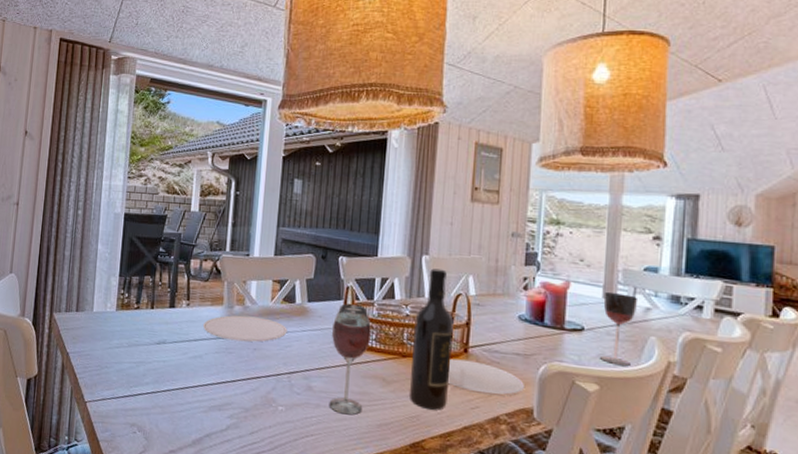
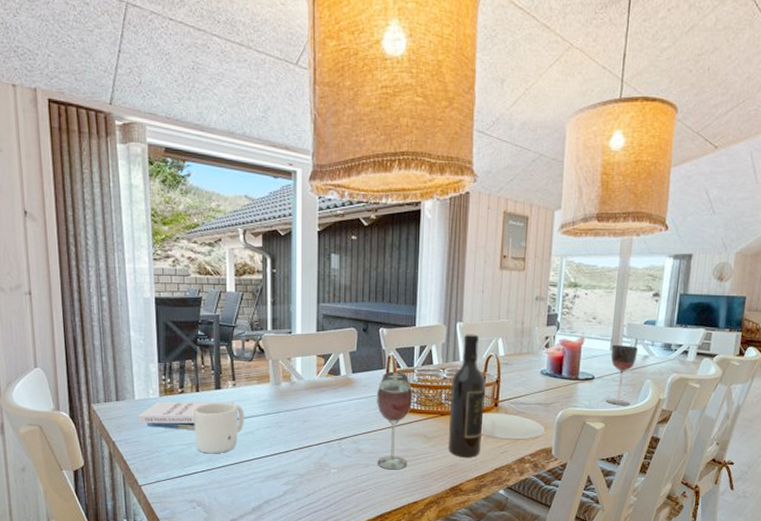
books: none [93,315,185,349] -> present [137,401,233,431]
mug: none [144,321,195,376] -> present [193,402,245,454]
plate: present [203,315,288,342] -> none [252,391,335,415]

